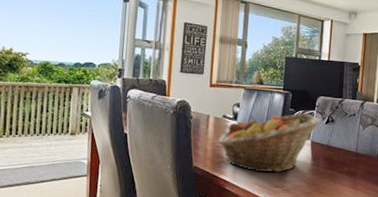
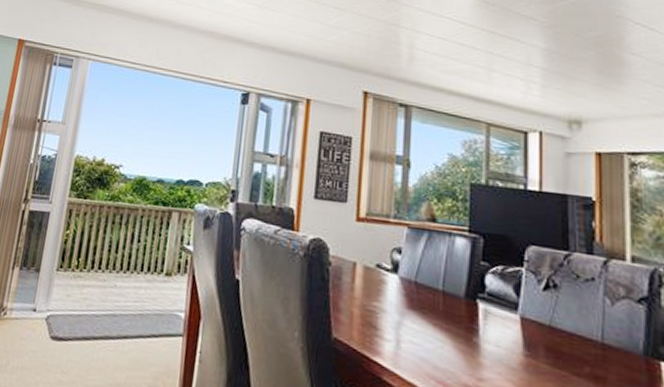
fruit basket: present [218,113,321,173] -> none [370,269,536,363]

